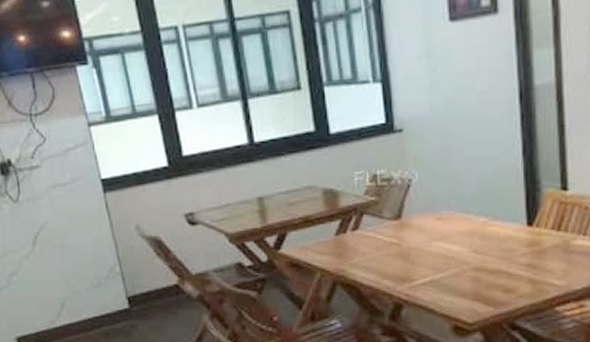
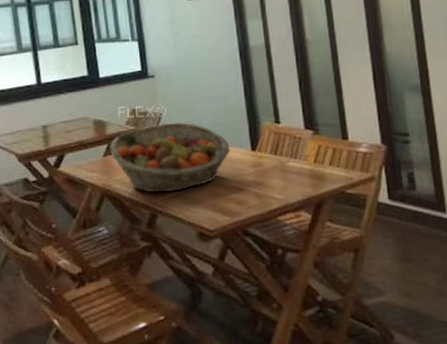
fruit basket: none [343,190,499,279] -> present [109,122,230,193]

